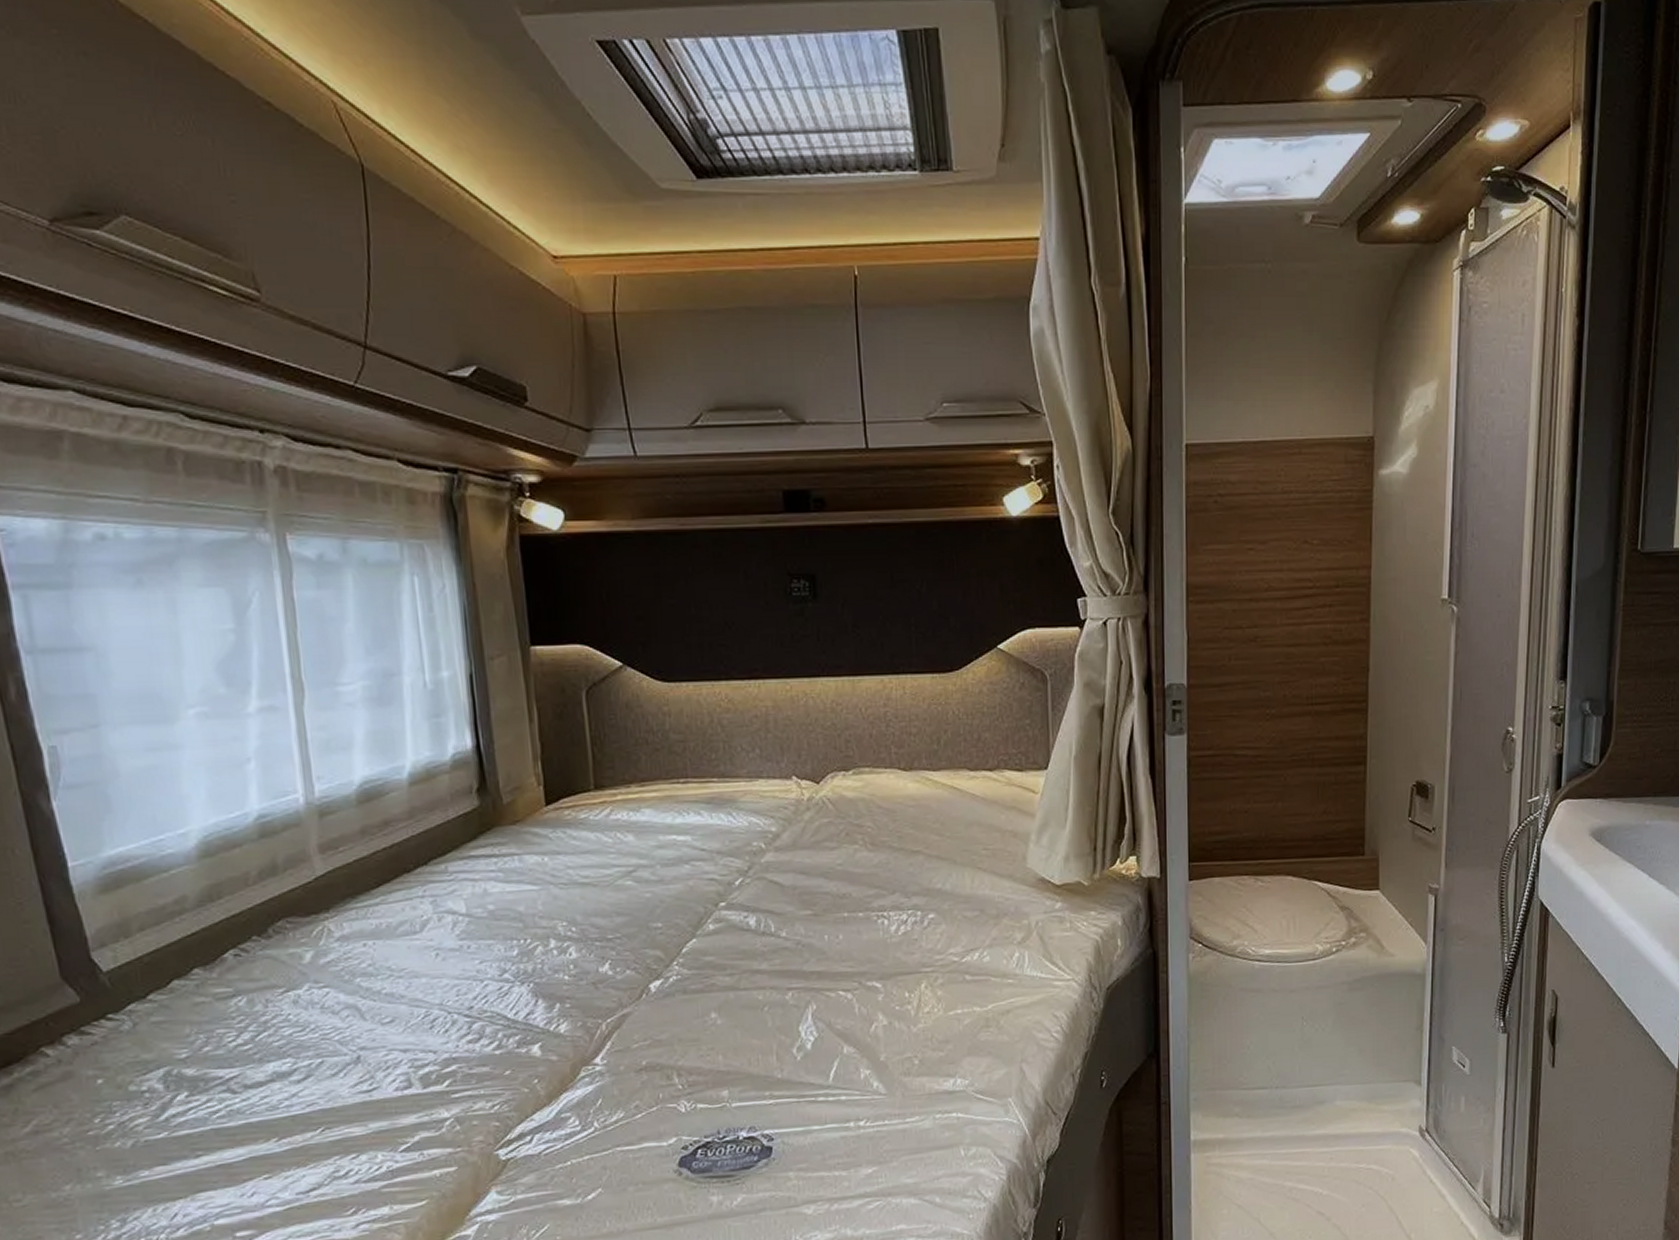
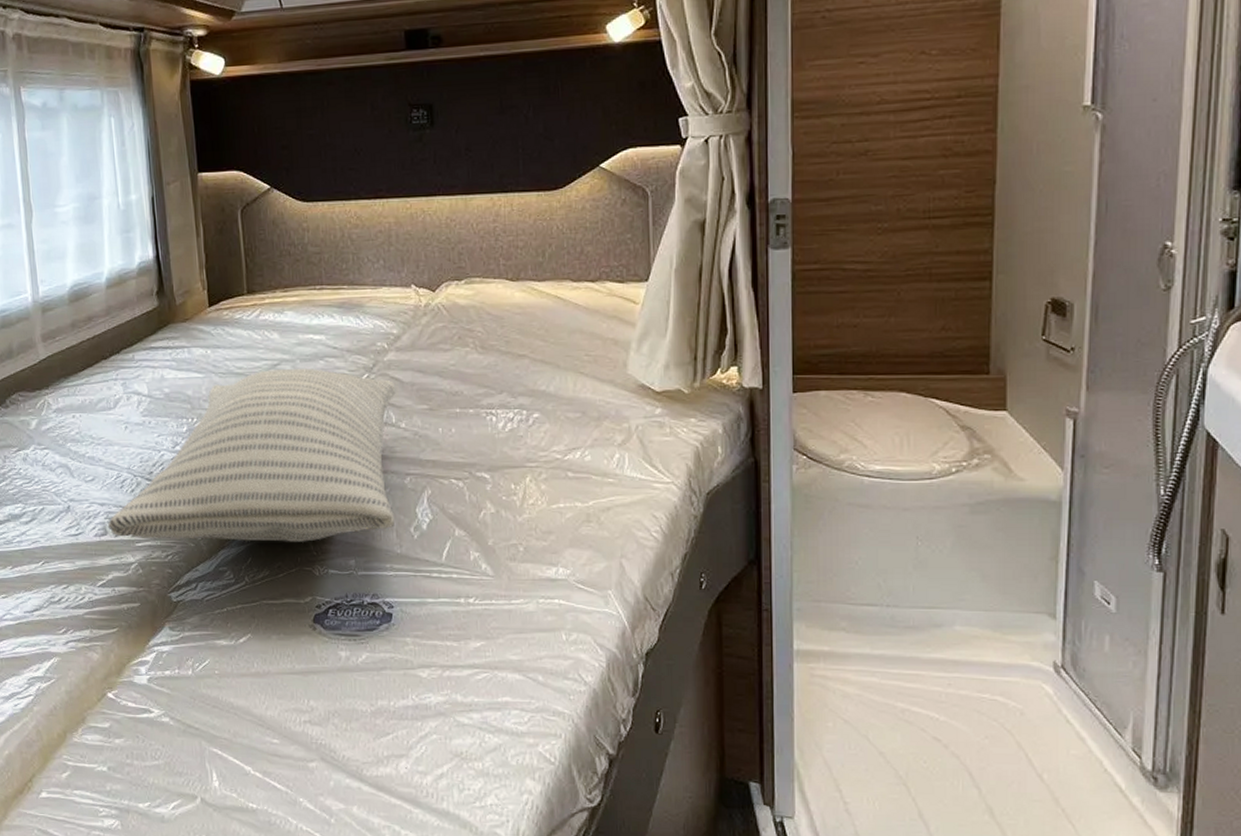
pillow: none [413,874,777,1089] -> present [108,369,397,542]

